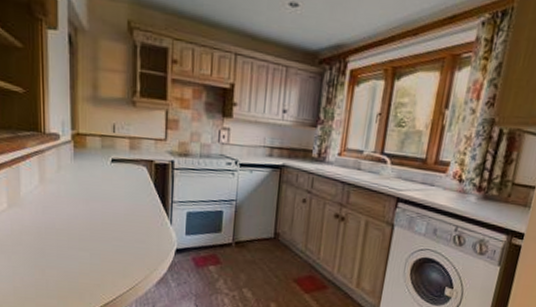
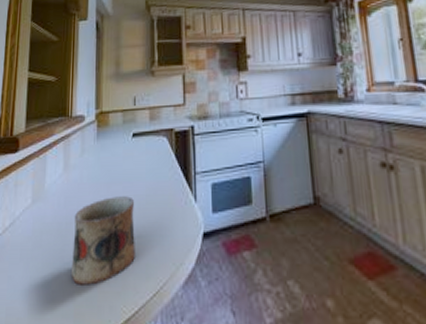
mug: none [53,211,113,278] -> present [72,196,135,285]

